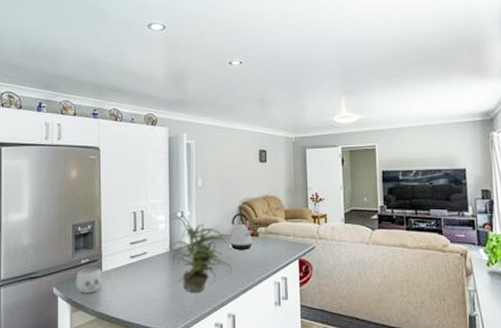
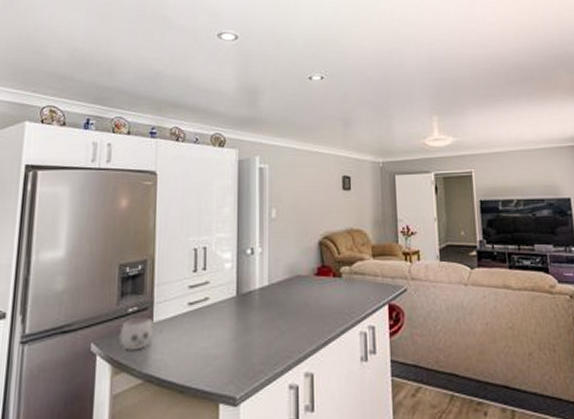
potted plant: present [166,215,232,293] -> none [232,252,310,347]
kettle: present [230,213,252,250] -> none [308,249,335,294]

